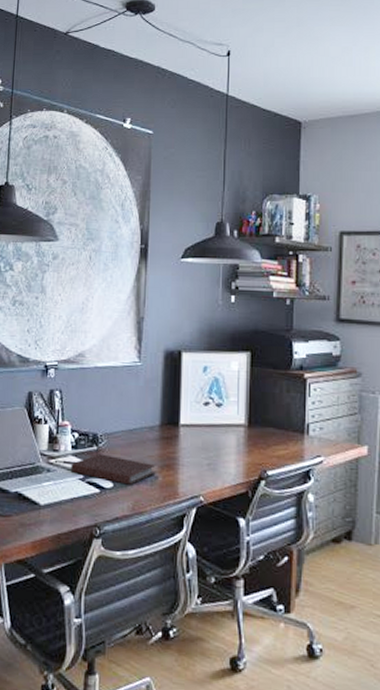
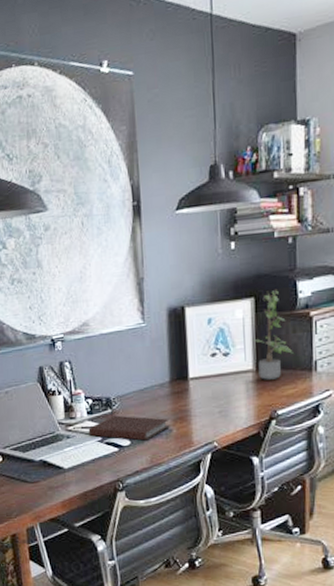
potted plant: none [245,346,288,438] -> present [251,289,295,380]

